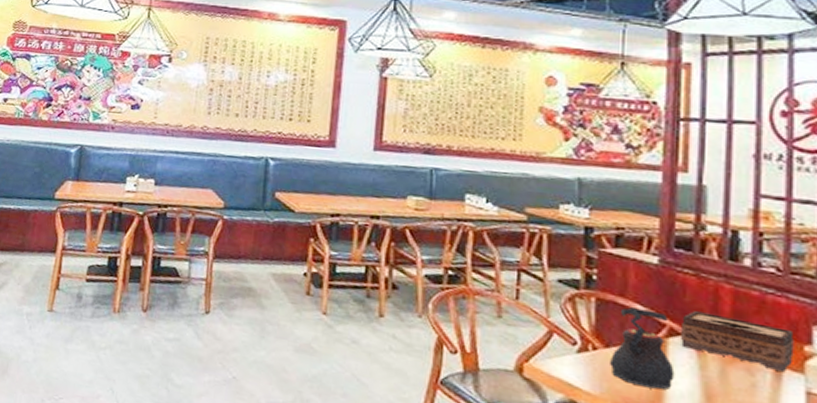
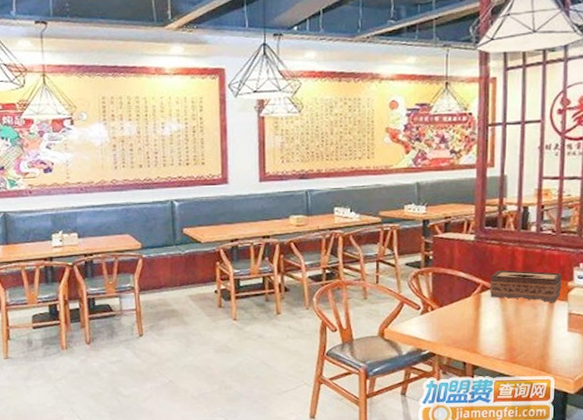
teapot: present [610,307,675,390] -> none [443,275,486,330]

